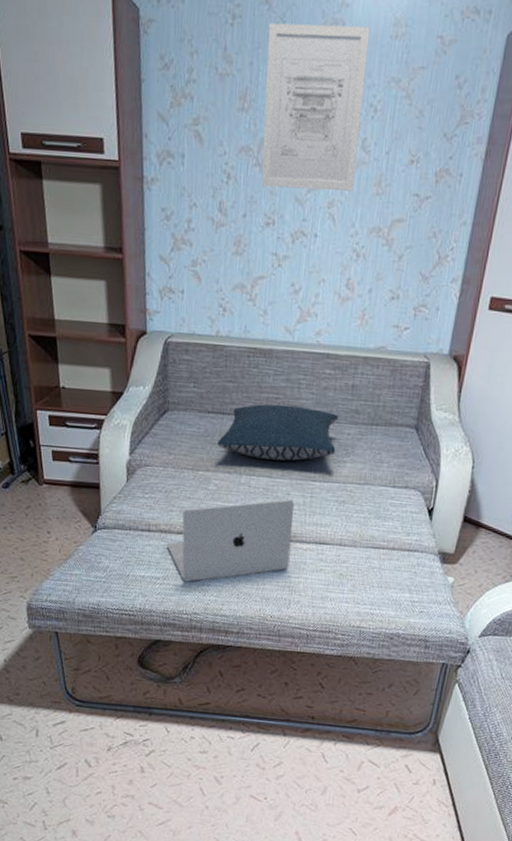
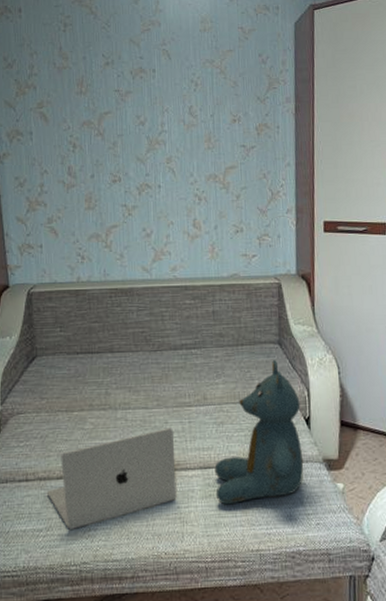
pillow: present [217,404,338,461] -> none [89,337,207,392]
wall art: present [261,22,371,191] -> none [97,24,187,152]
teddy bear: none [326,444,427,582] -> present [214,359,304,505]

